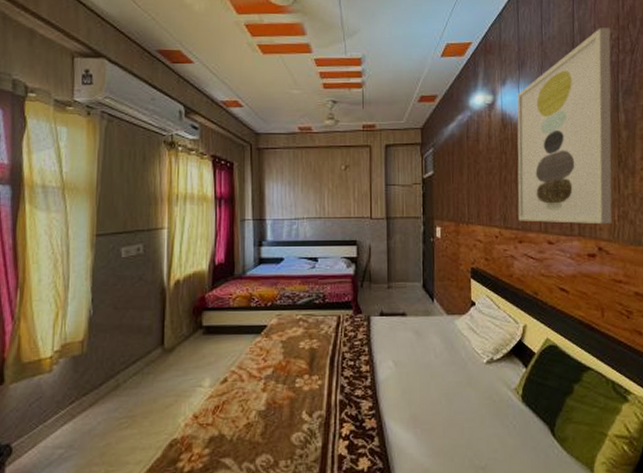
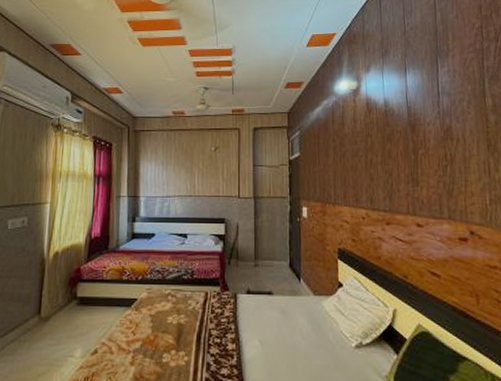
wall art: present [517,28,612,225] -> none [381,18,483,208]

